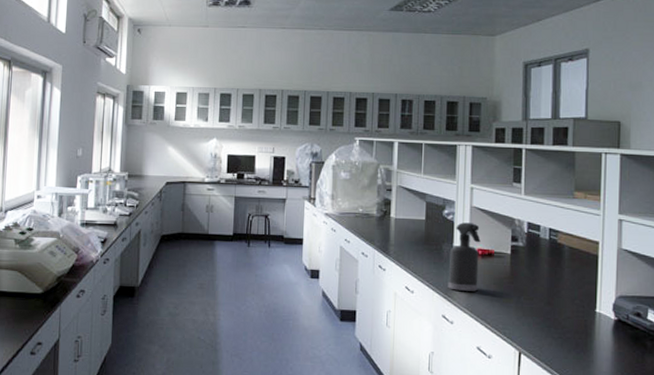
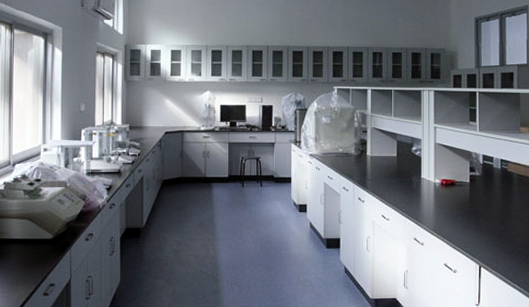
spray bottle: present [448,222,481,291] -> none [418,157,444,216]

